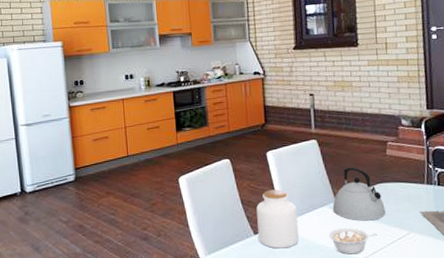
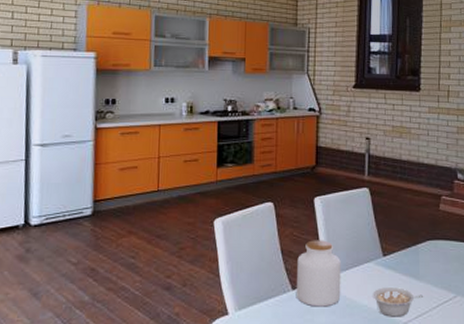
kettle: present [332,167,386,221] -> none [379,220,434,281]

